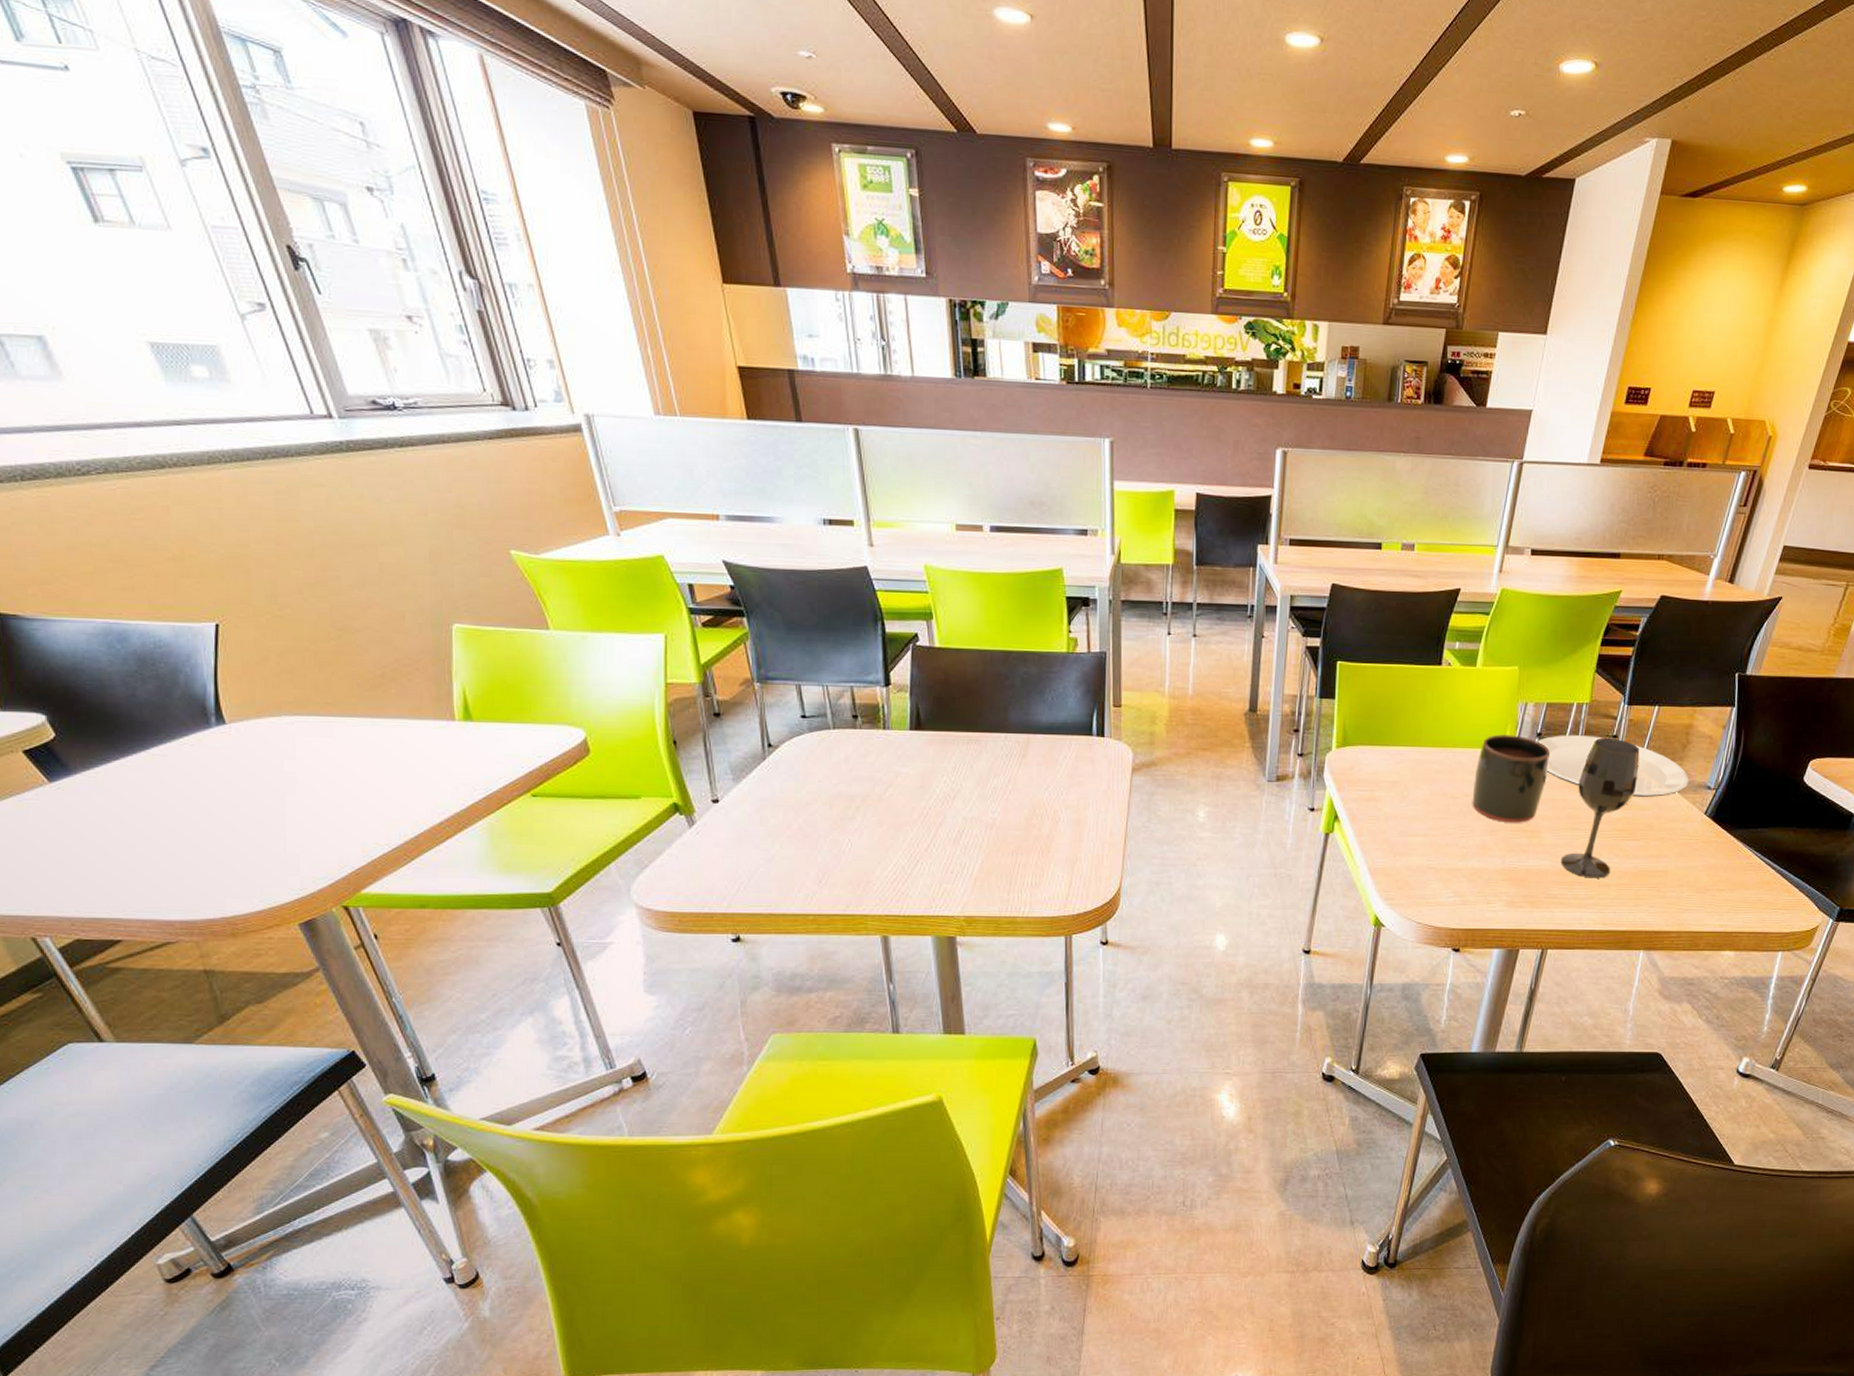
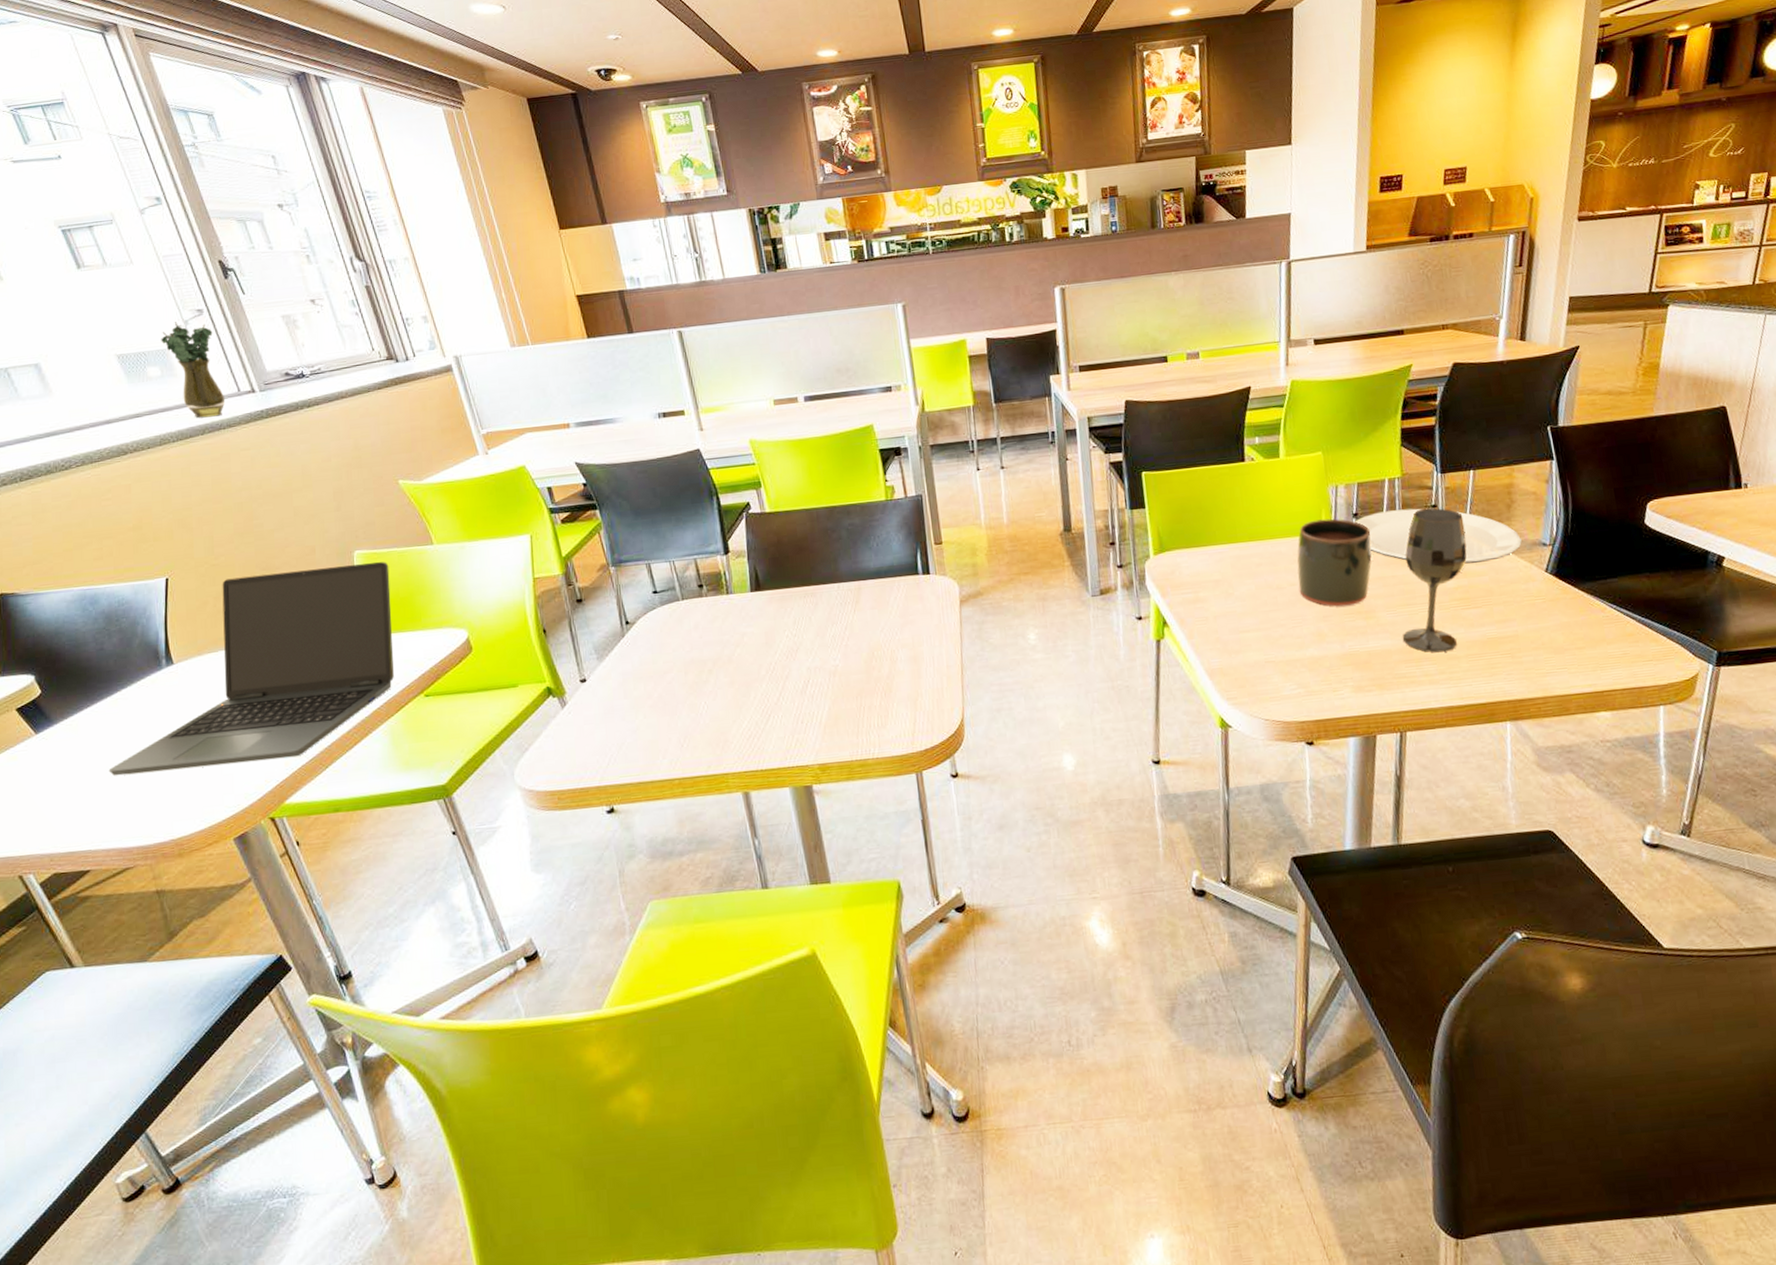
laptop: none [143,635,496,844] -> present [108,561,394,776]
vase: none [209,313,294,440] -> present [161,322,226,418]

